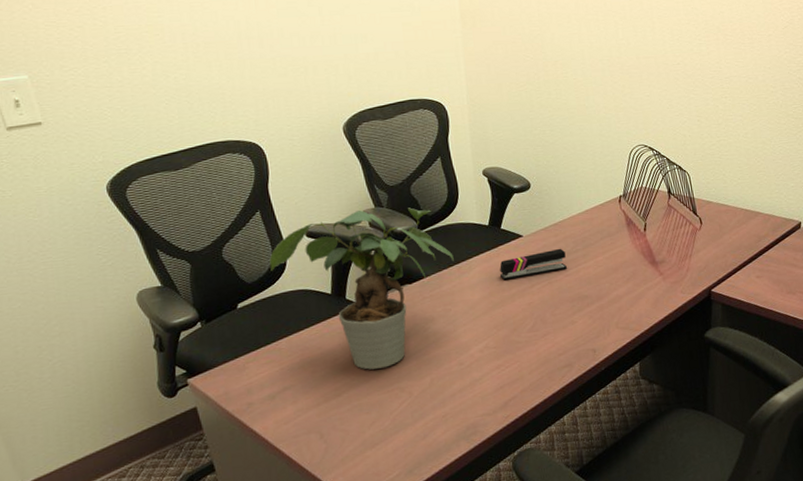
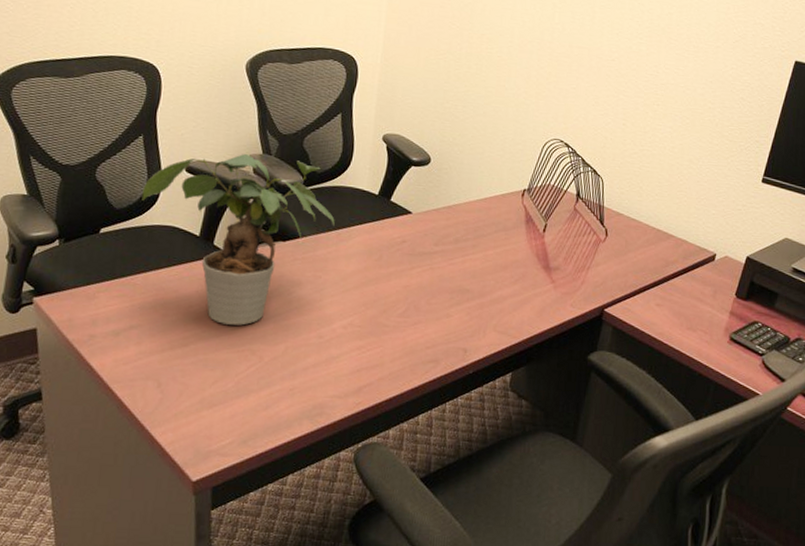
stapler: present [500,248,567,281] -> none [380,233,454,258]

